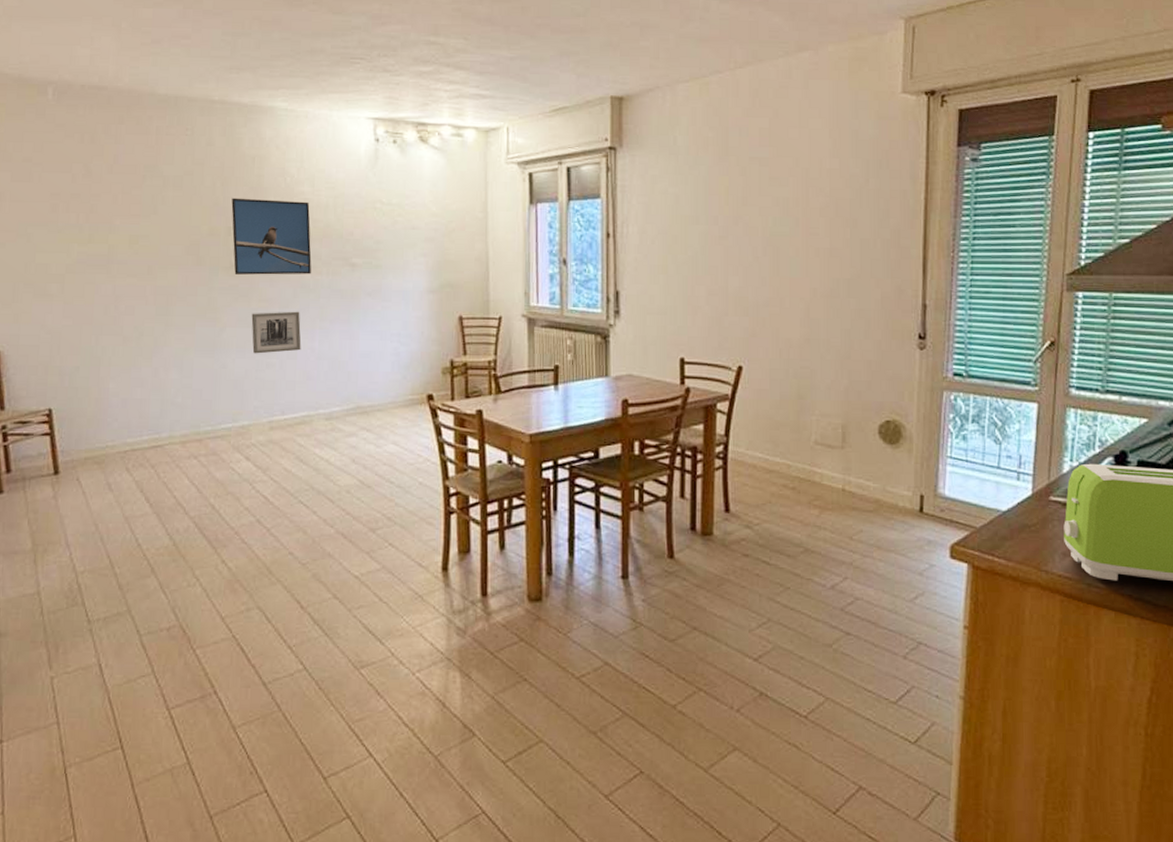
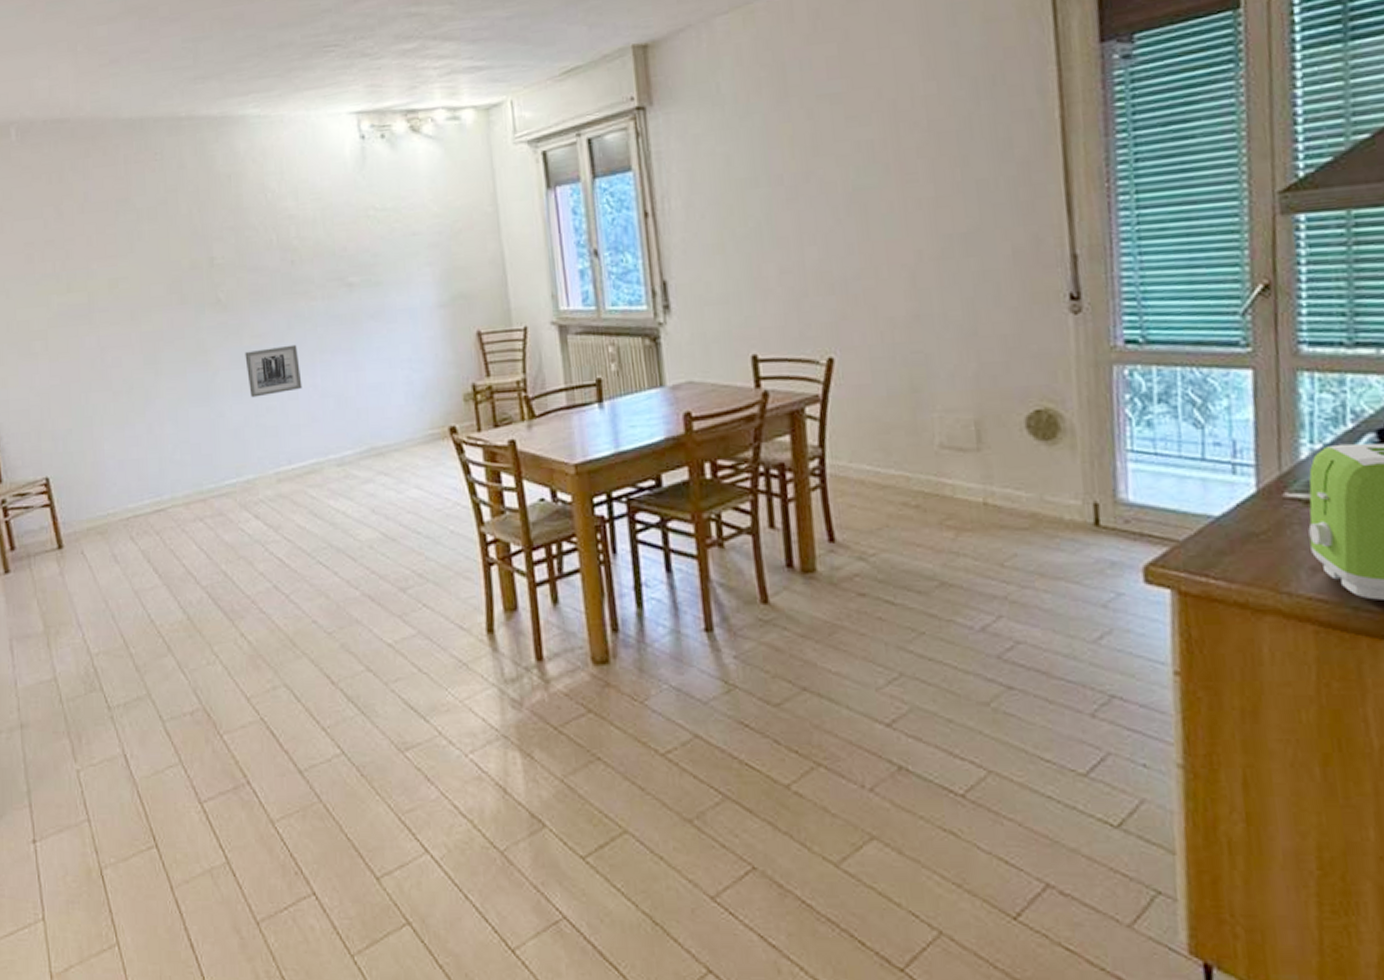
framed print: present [231,198,312,275] -> none [210,218,305,310]

